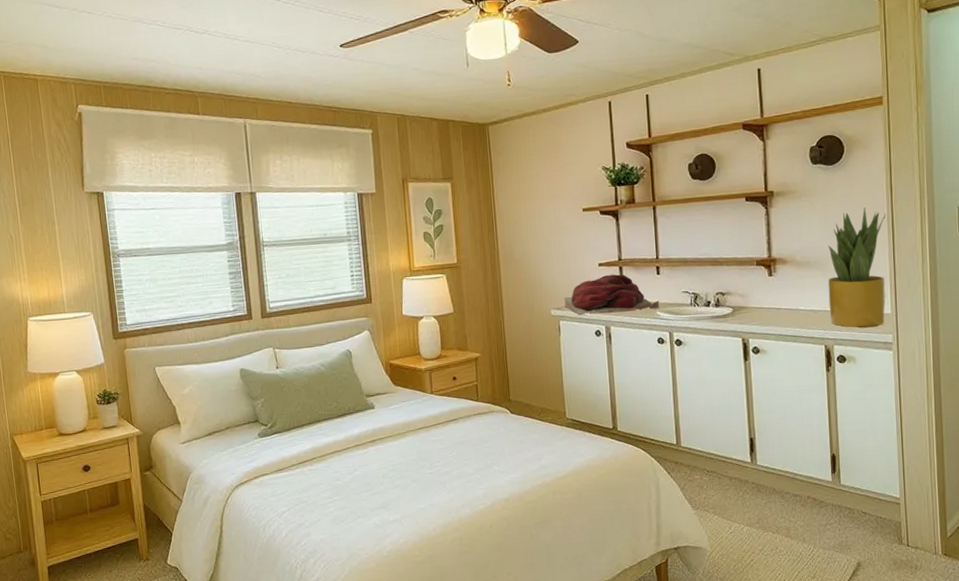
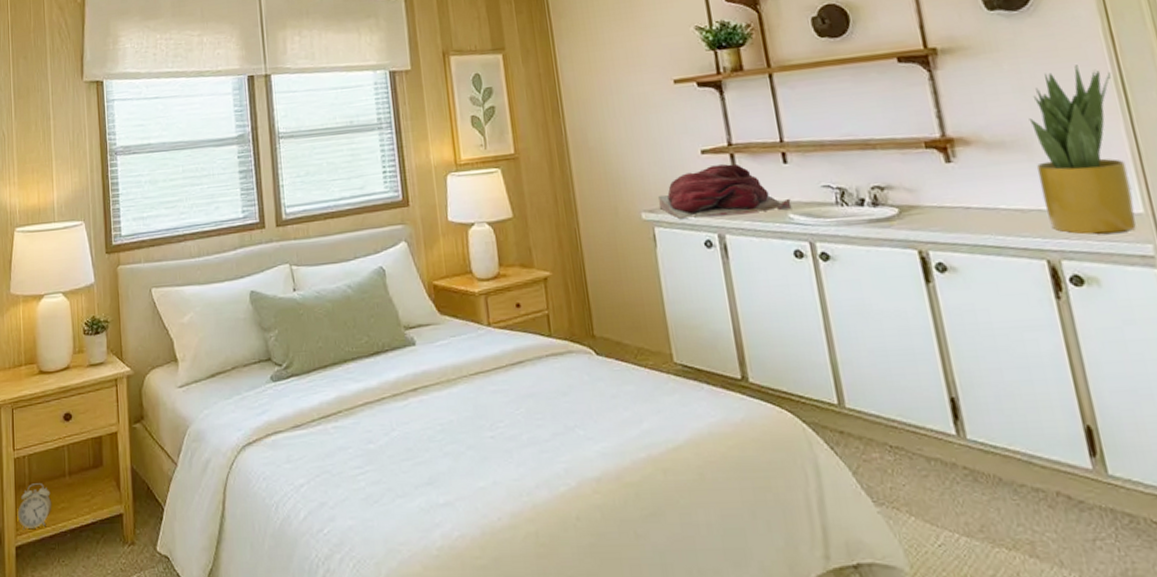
alarm clock: none [47,519,77,554] -> present [17,483,52,530]

